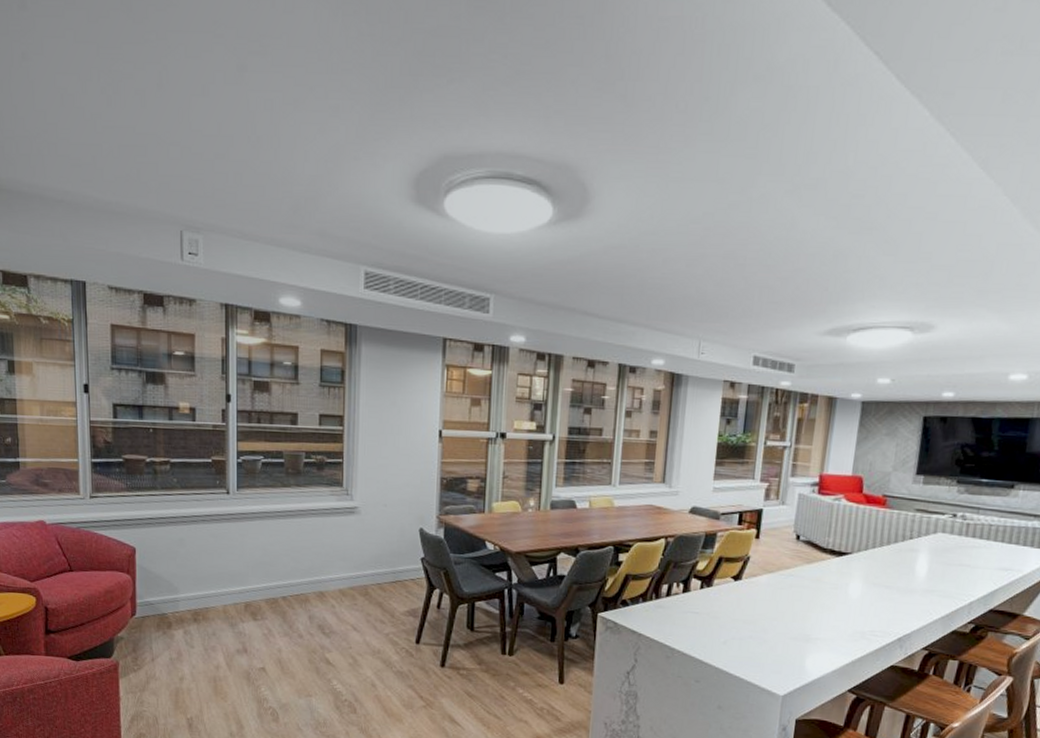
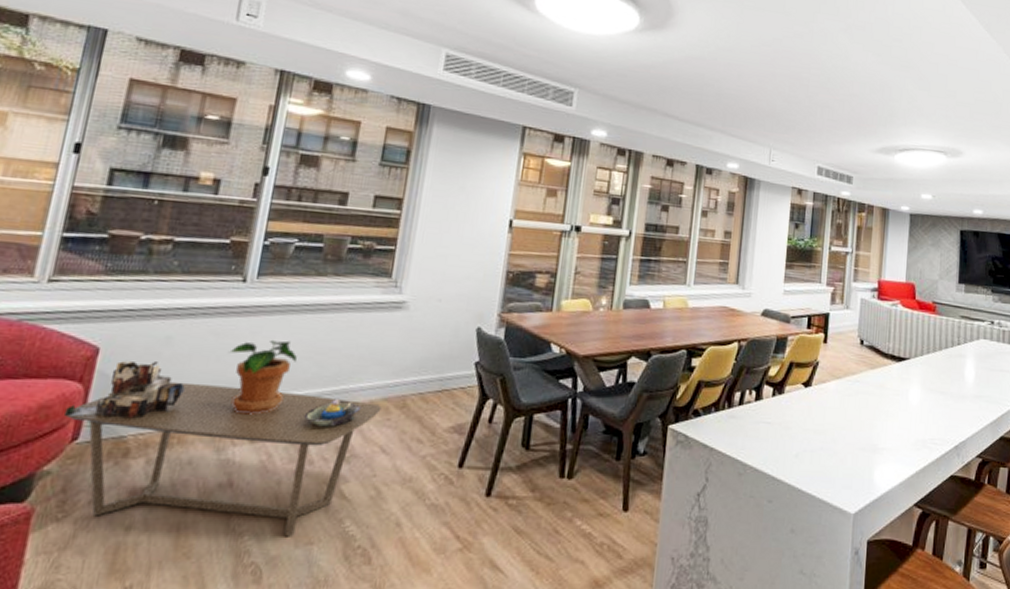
ruined building: none [122,557,200,601] -> present [63,360,185,419]
coffee table: none [123,573,349,691] -> present [64,381,382,537]
potted plant: none [227,540,277,599] -> present [229,339,297,415]
decorative bowl: none [290,587,333,609] -> present [304,398,362,427]

